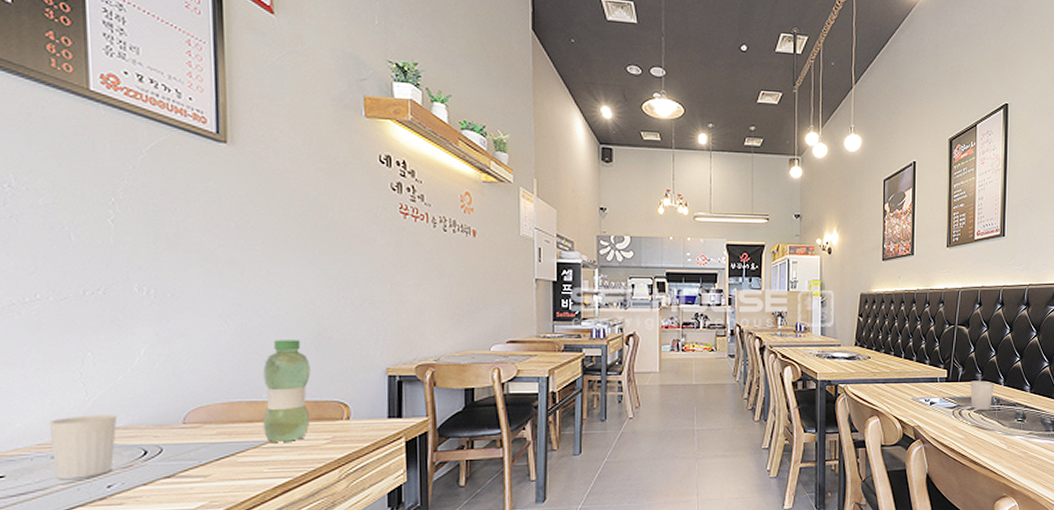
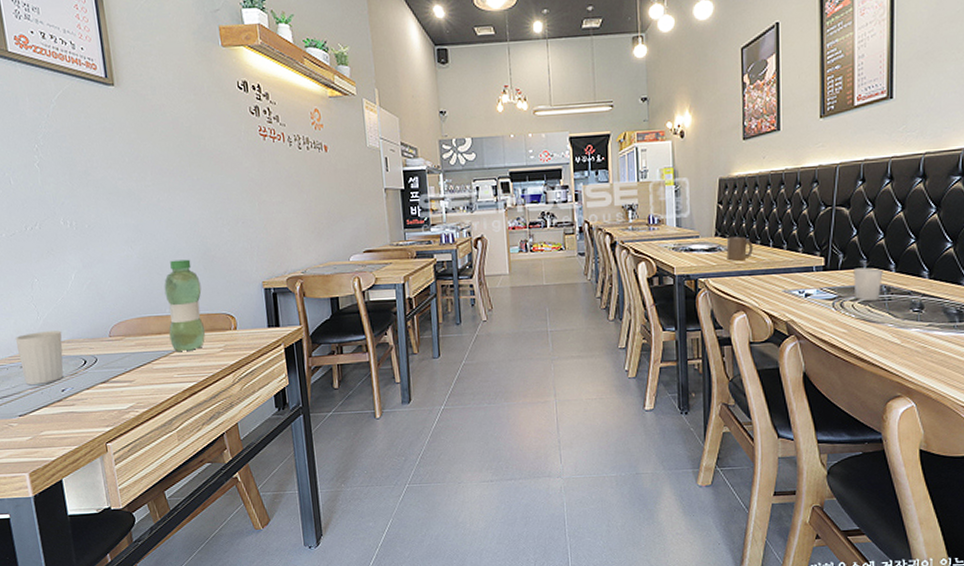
cup: none [864,347,887,371] -> present [726,236,753,262]

